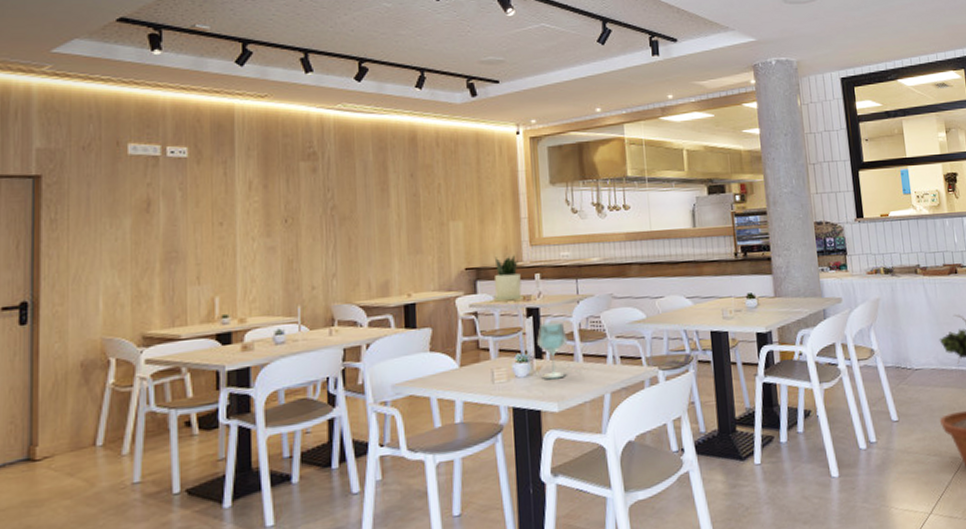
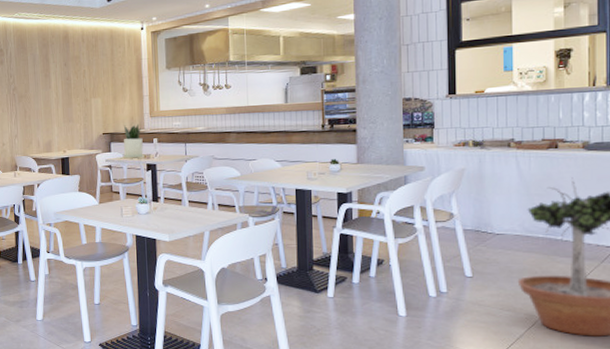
wine glass: present [537,322,568,380] -> none [154,175,177,218]

